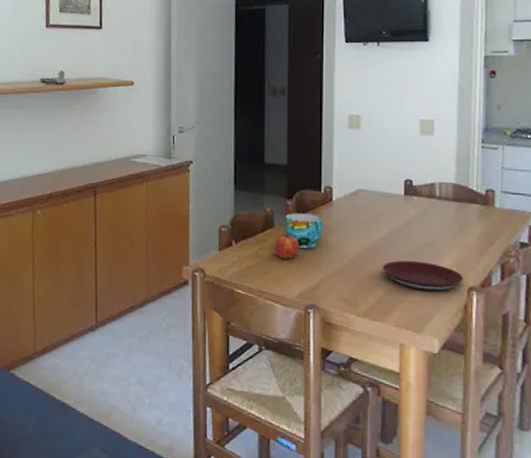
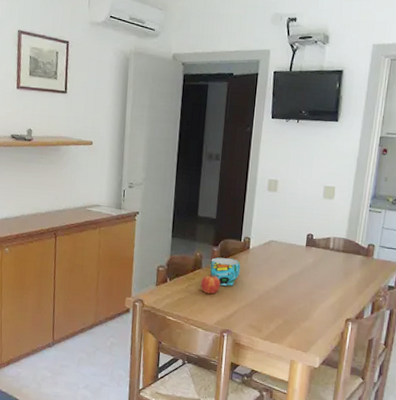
plate: present [382,260,464,292] -> none [283,297,344,322]

